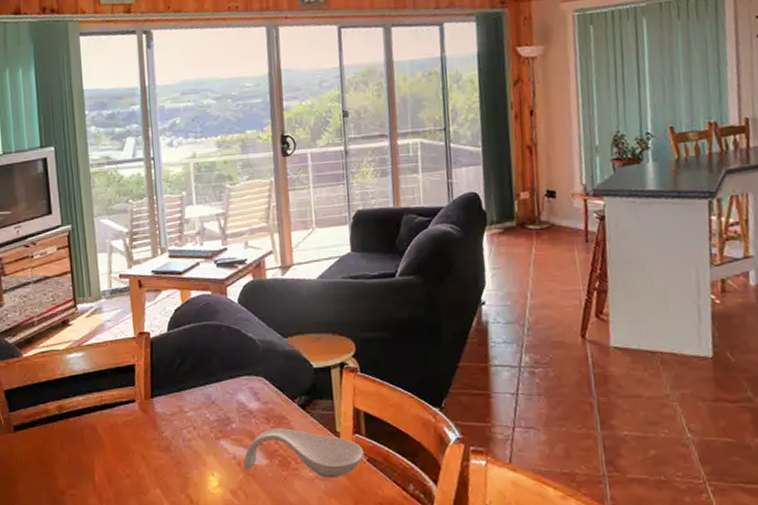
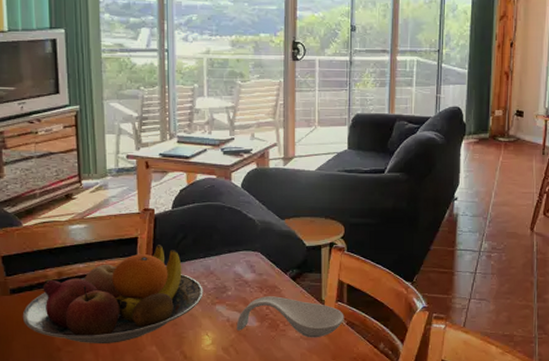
fruit bowl: none [26,372,206,485] -> present [22,245,204,343]

